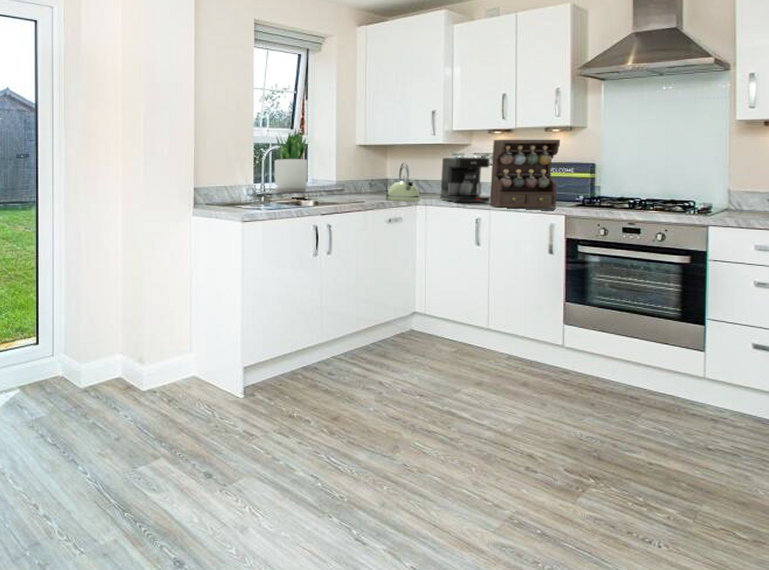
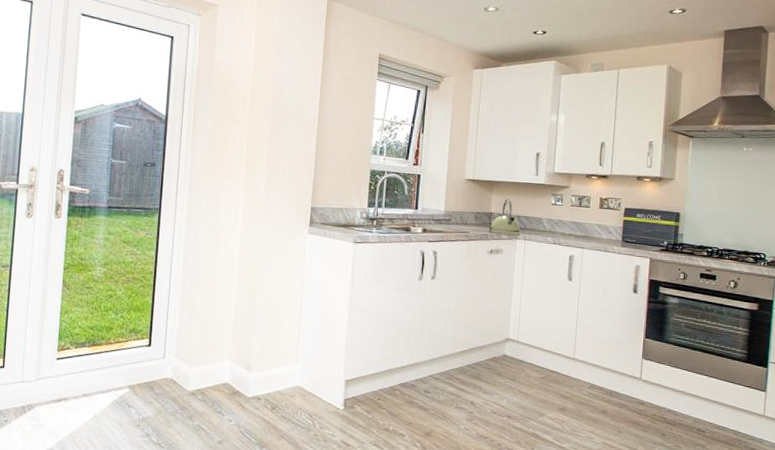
planter: present [274,128,308,193] -> none [387,158,421,220]
coffee maker: present [440,158,491,203] -> none [538,197,587,242]
spice rack: present [489,139,561,208] -> none [583,183,651,251]

